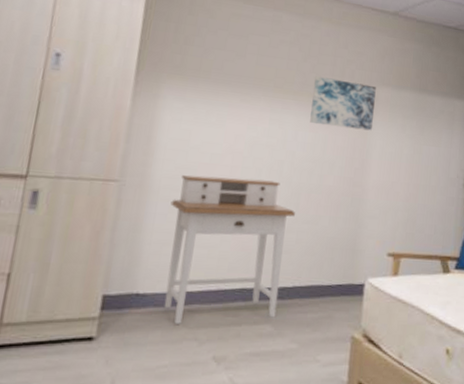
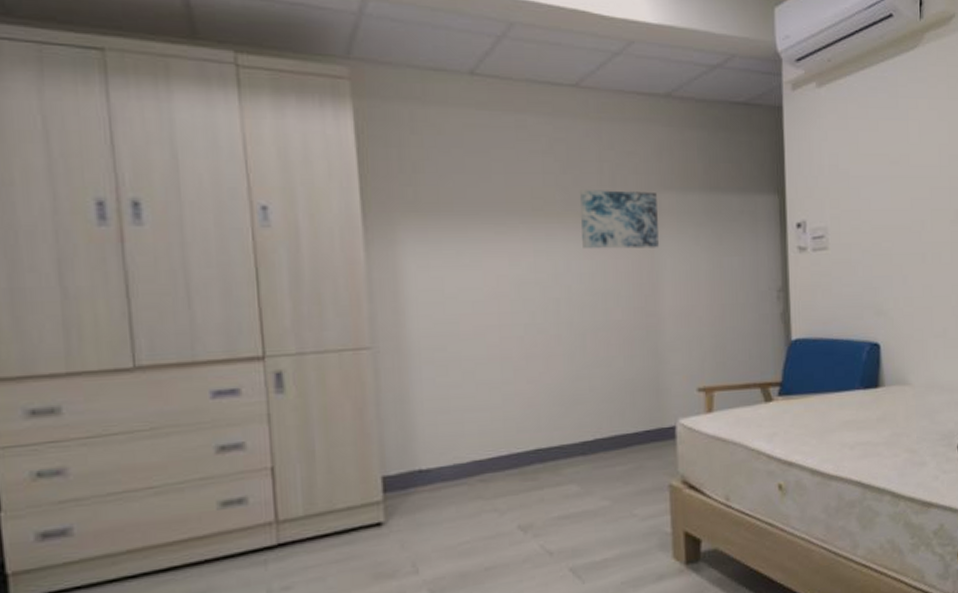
desk: present [163,175,295,325] -> none [437,323,583,498]

